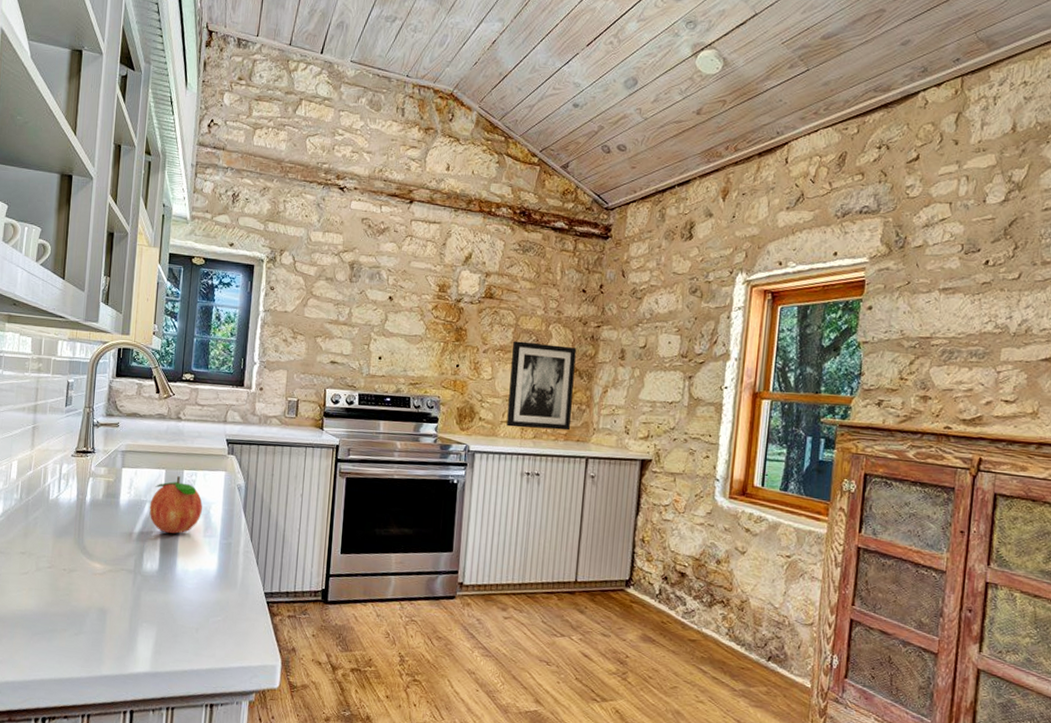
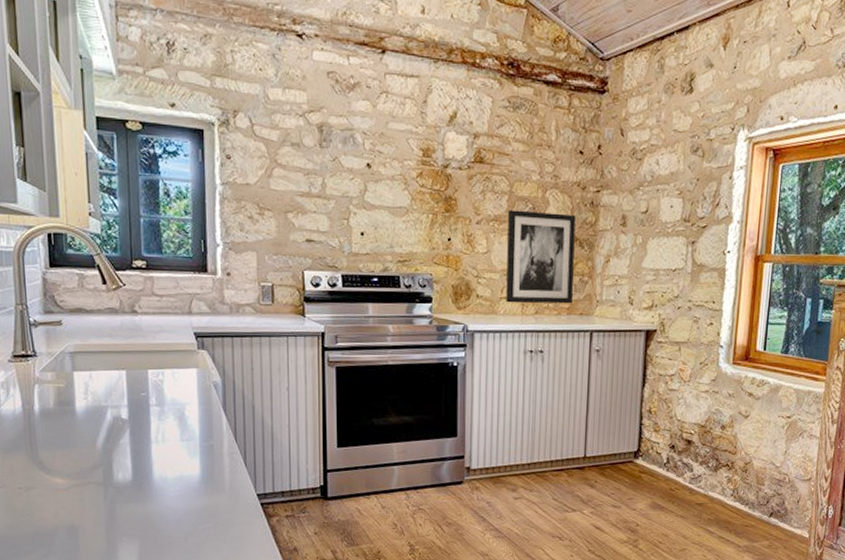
fruit: present [149,476,203,534] -> none [112,377,175,440]

